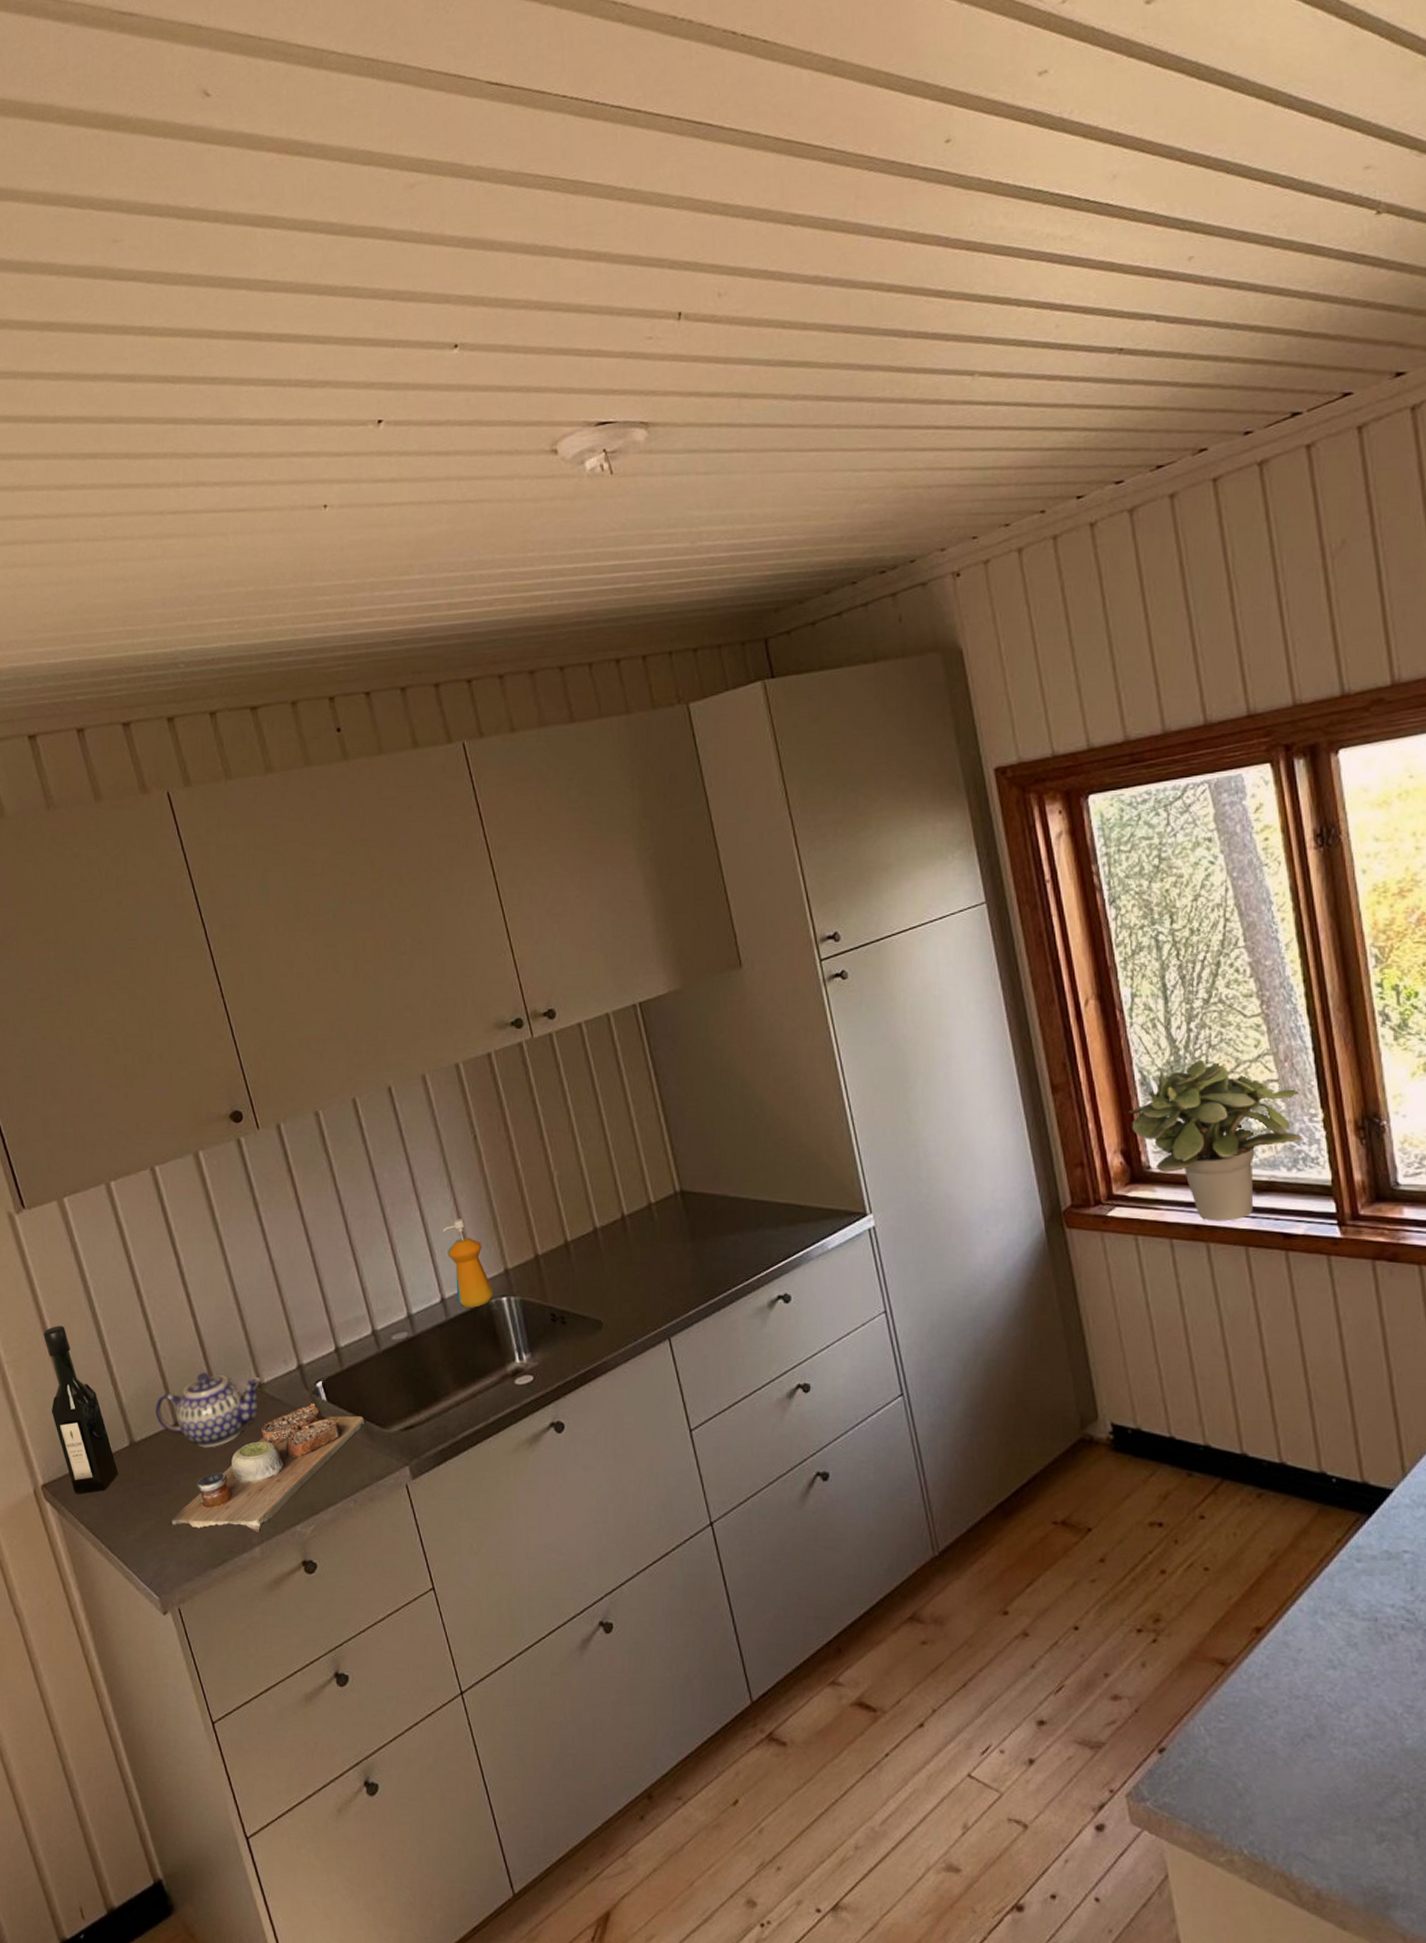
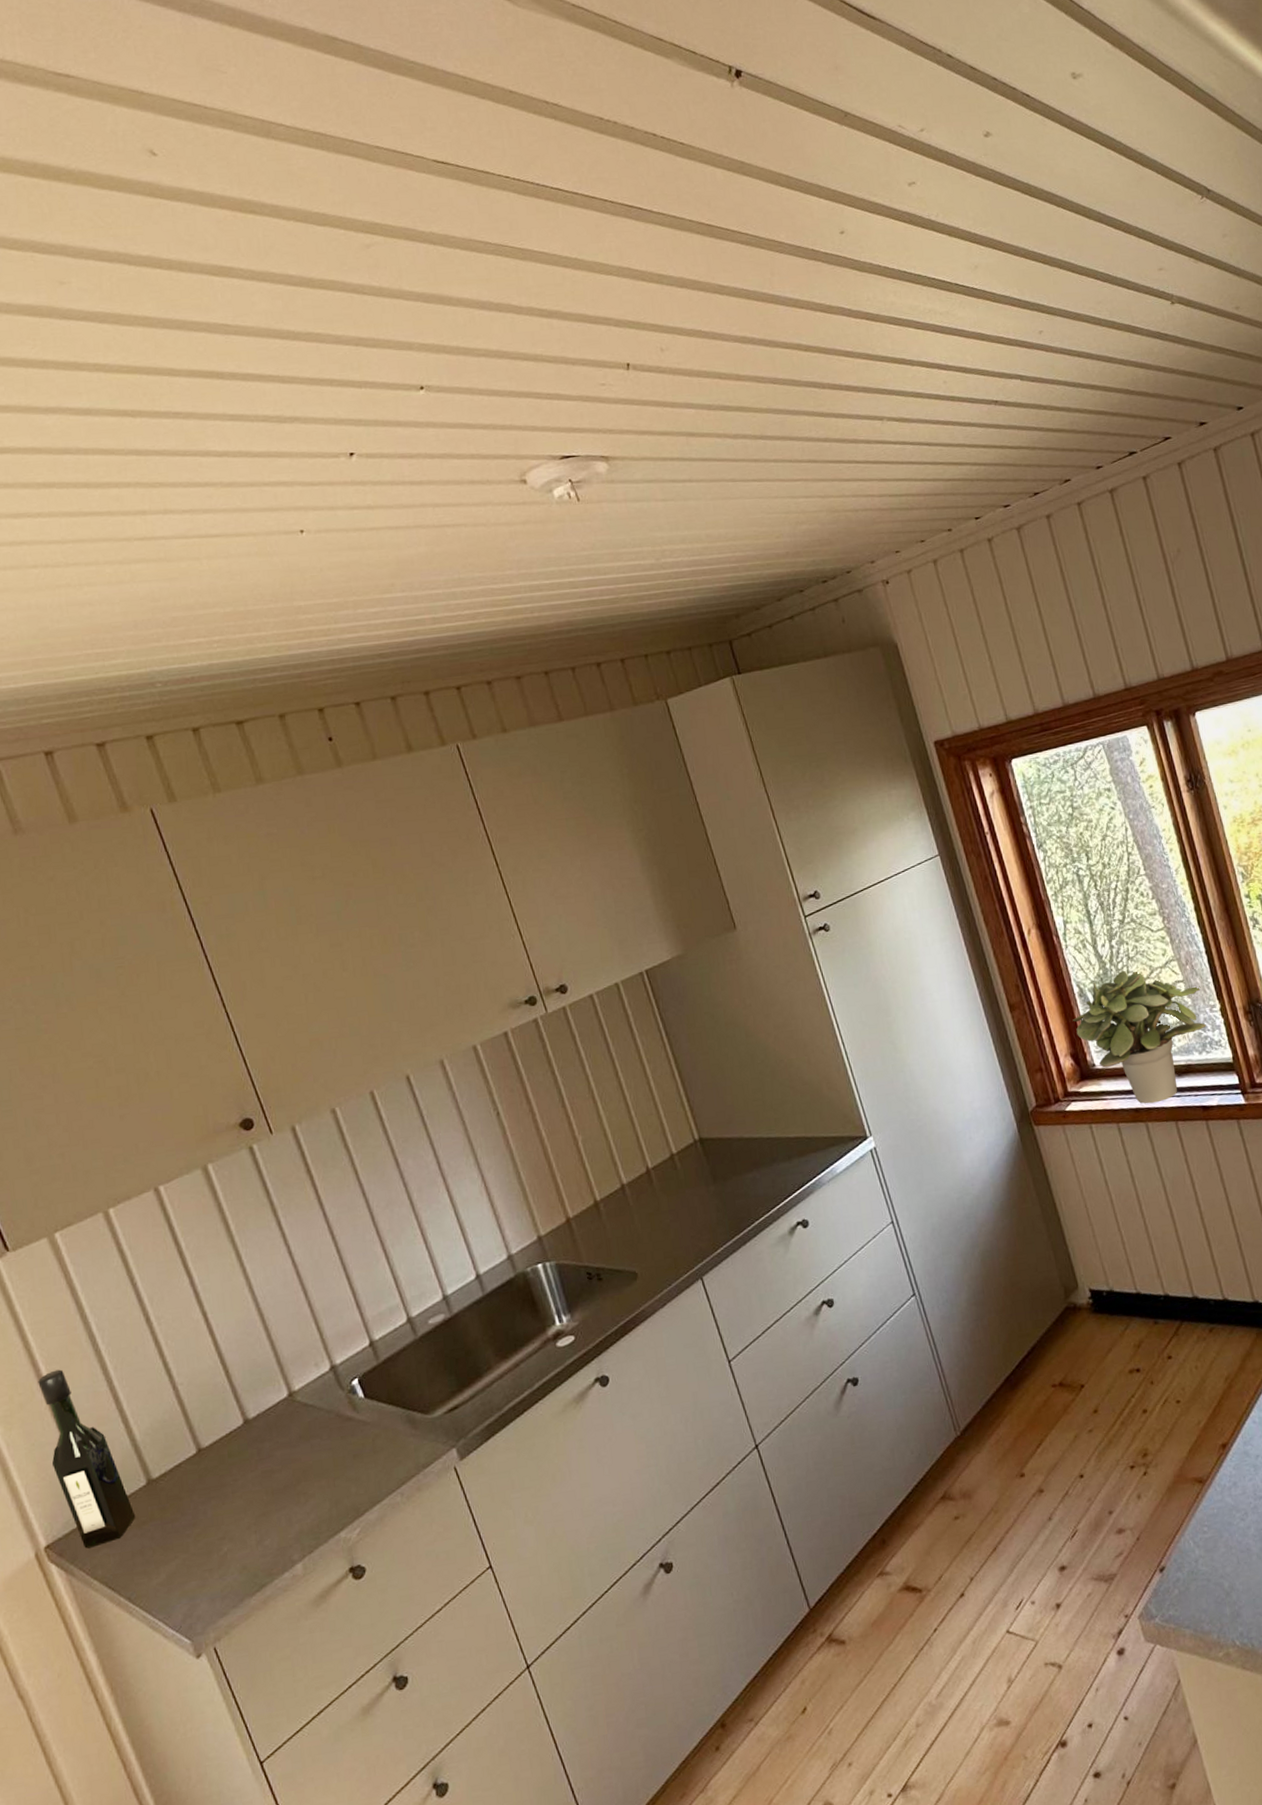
teapot: present [155,1372,262,1448] -> none [174,1386,293,1471]
cutting board: present [168,1403,366,1532] -> none [196,1402,408,1562]
soap dispenser: present [442,1219,493,1308] -> none [472,1194,528,1280]

